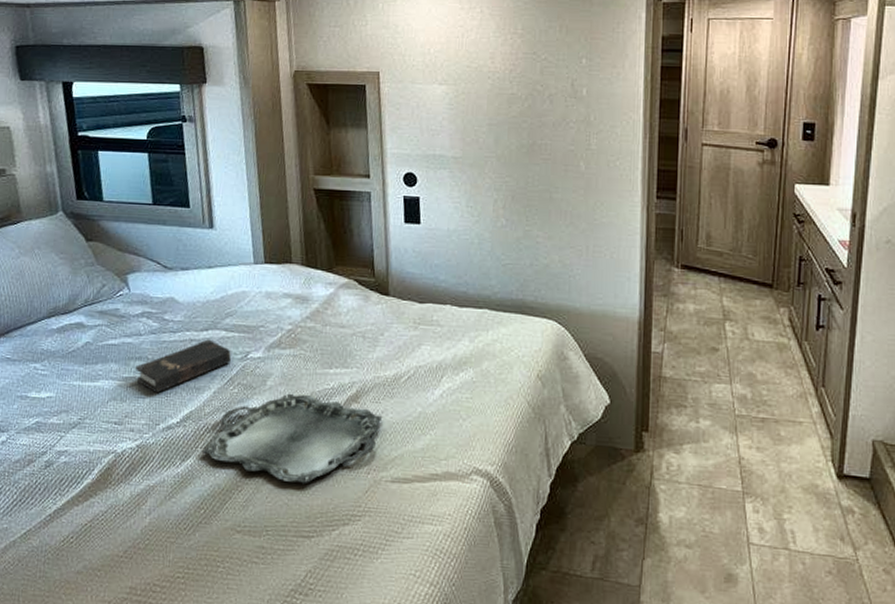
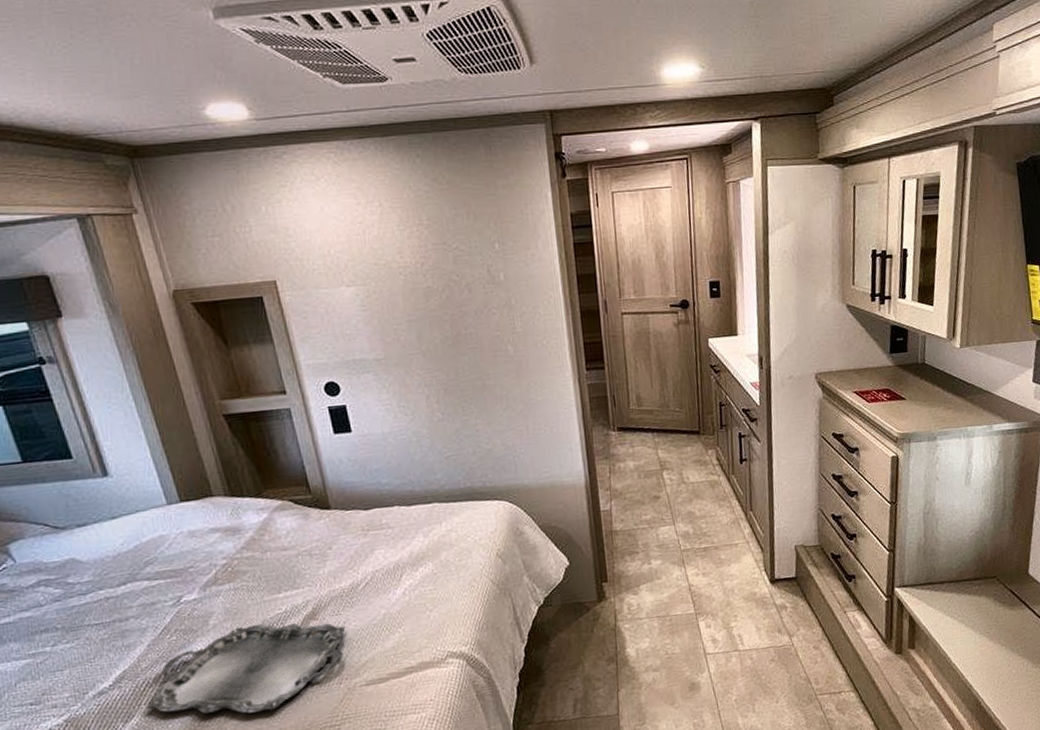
hardback book: present [135,339,231,394] -> none [42,592,161,663]

